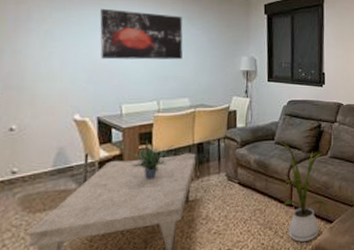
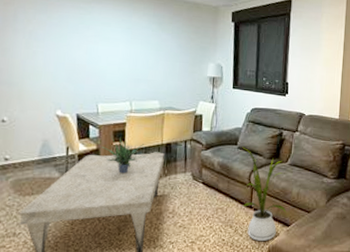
wall art: present [100,8,183,60] -> none [78,11,154,64]

